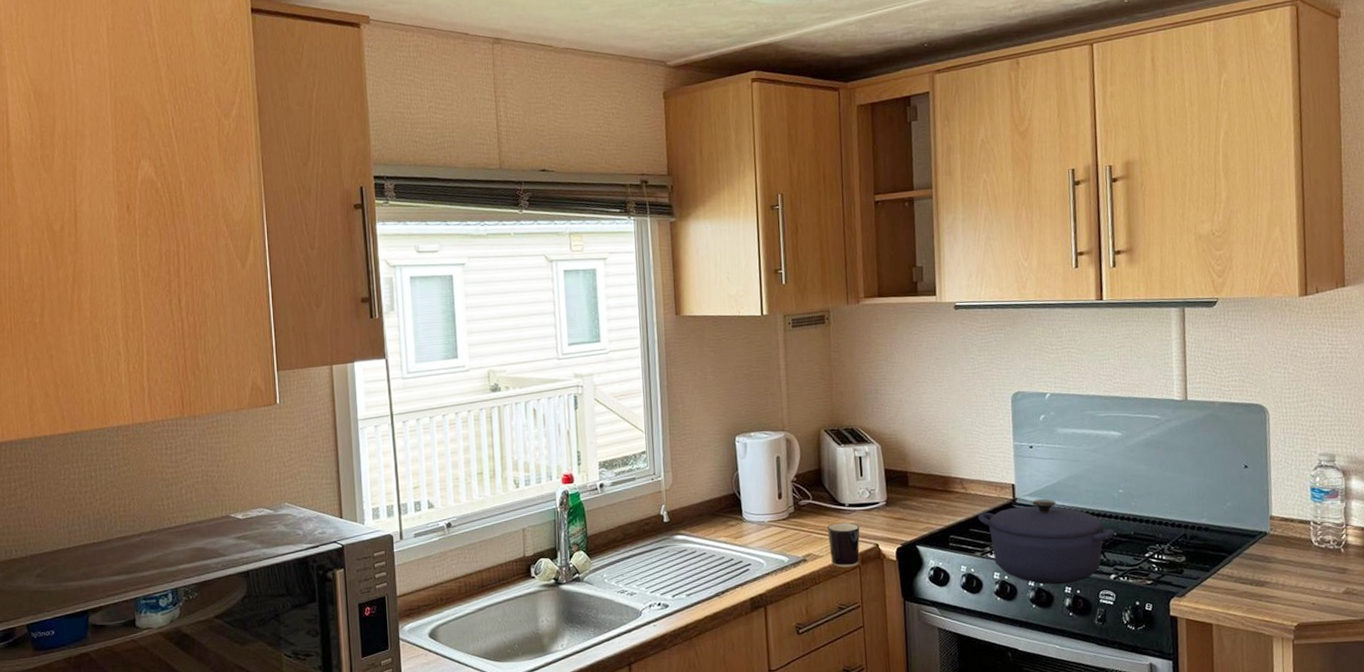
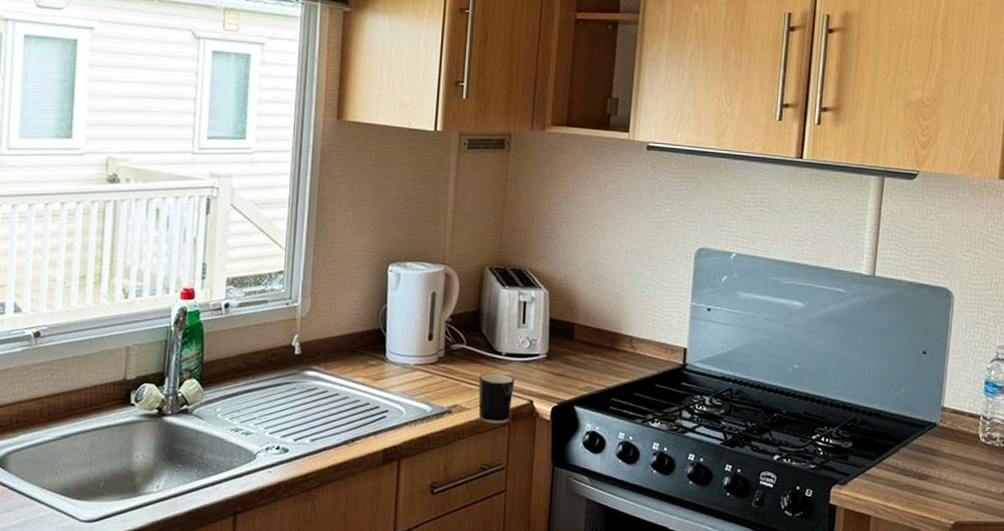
cooking pot: present [978,498,1114,585] -> none [644,367,784,462]

